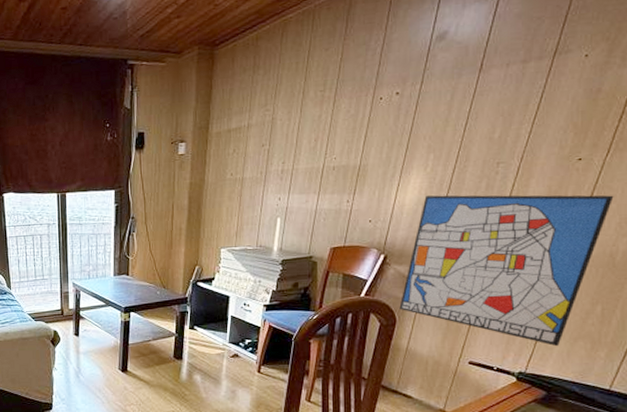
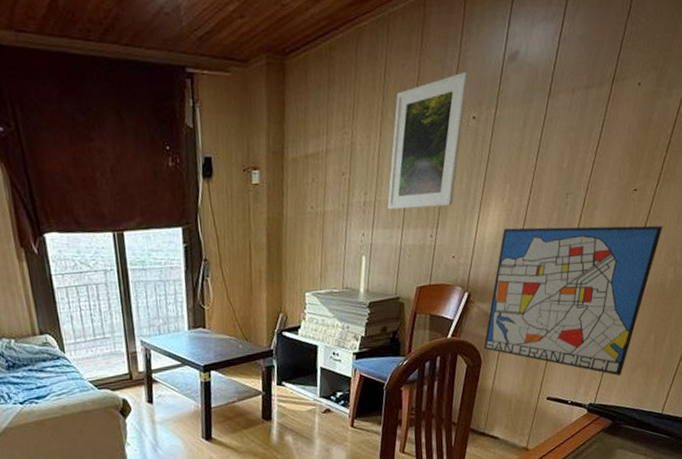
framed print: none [305,52,394,177] -> present [387,71,470,210]

